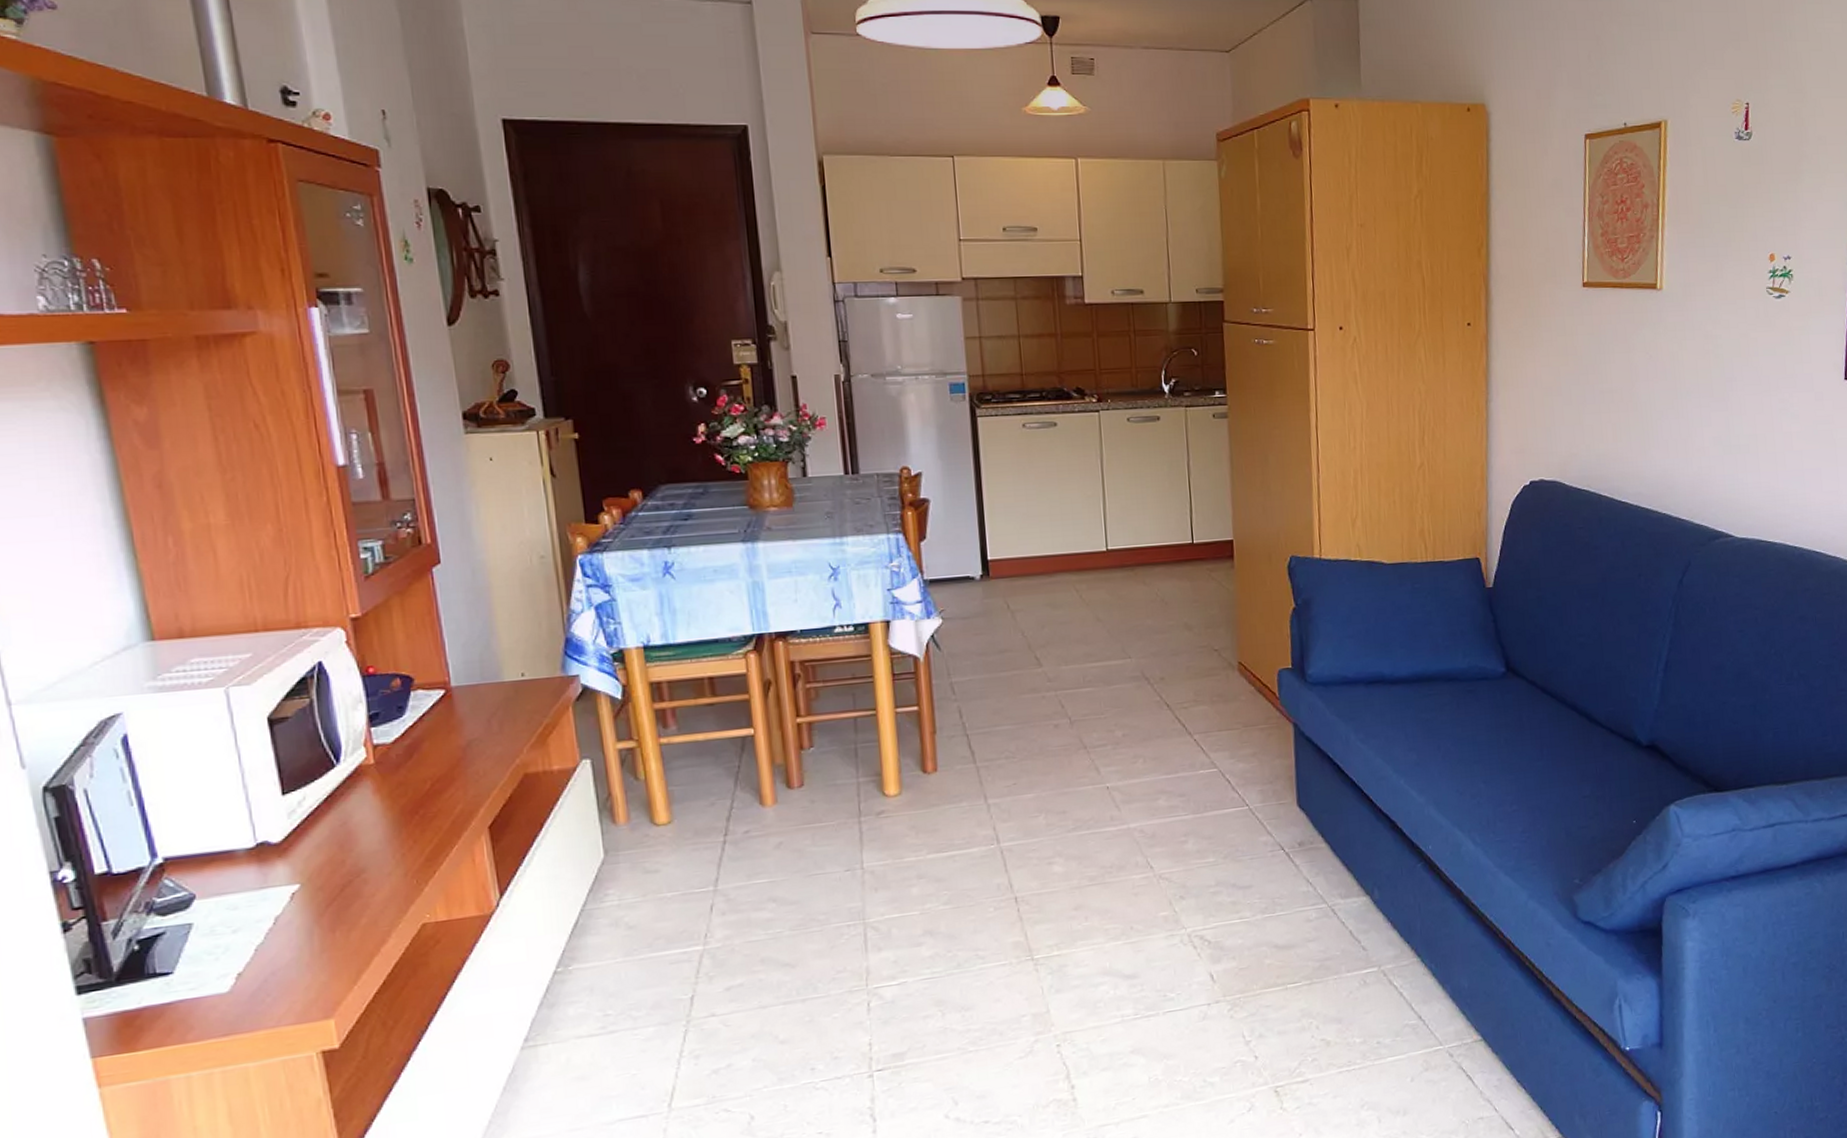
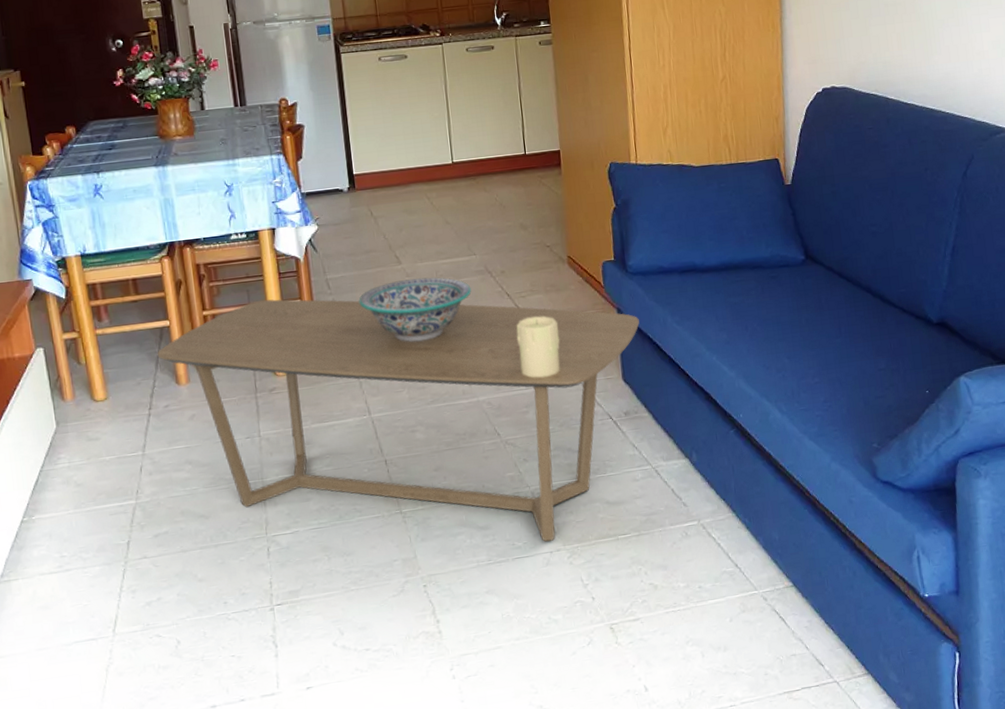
coffee table: none [737,705,1319,993] -> present [157,299,640,542]
decorative bowl: none [989,682,1125,759] -> present [359,277,472,342]
candle: none [1176,730,1226,802] -> present [516,315,560,378]

